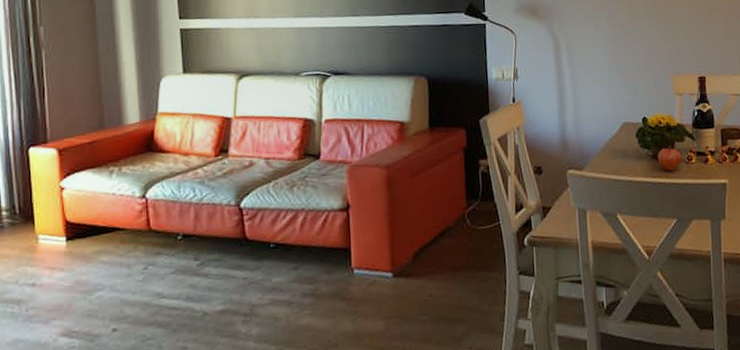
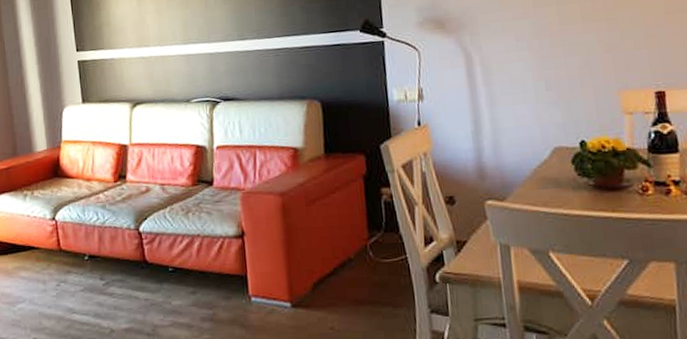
fruit: present [657,146,682,172] -> none [600,174,635,205]

